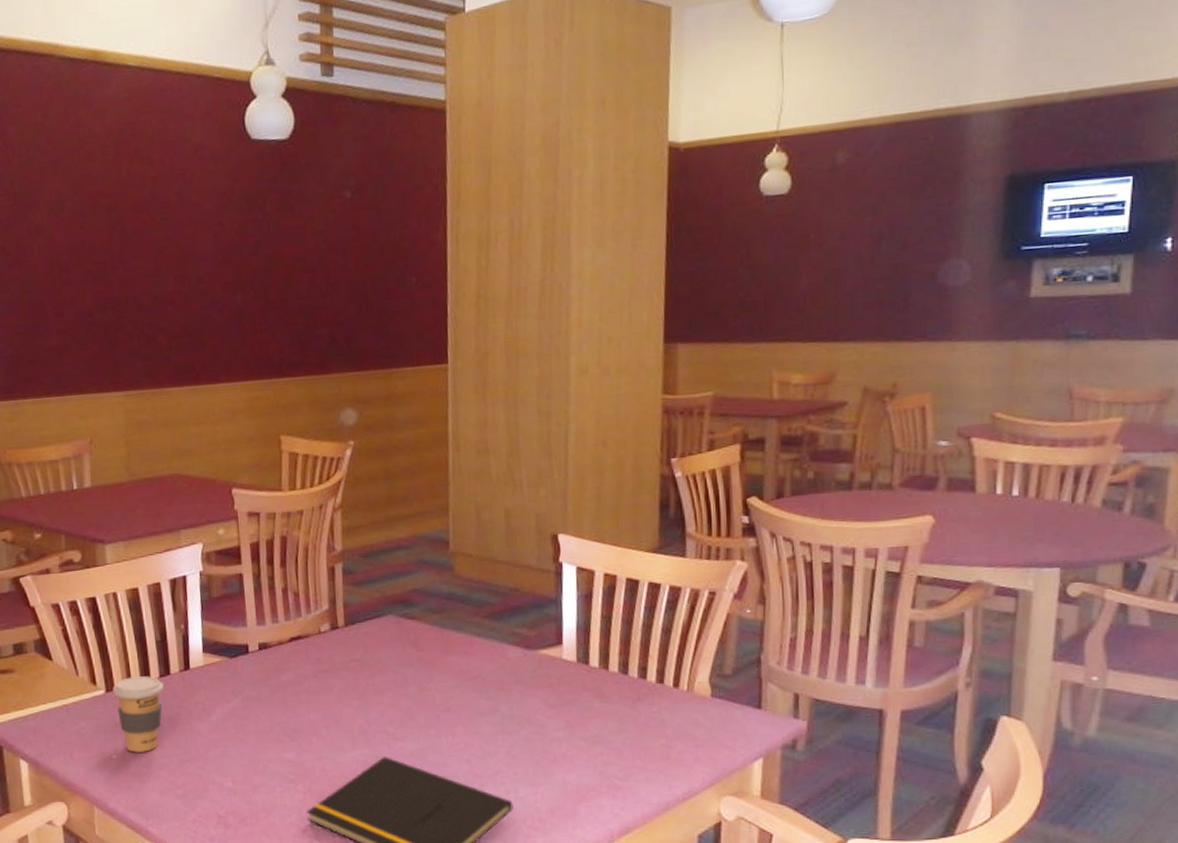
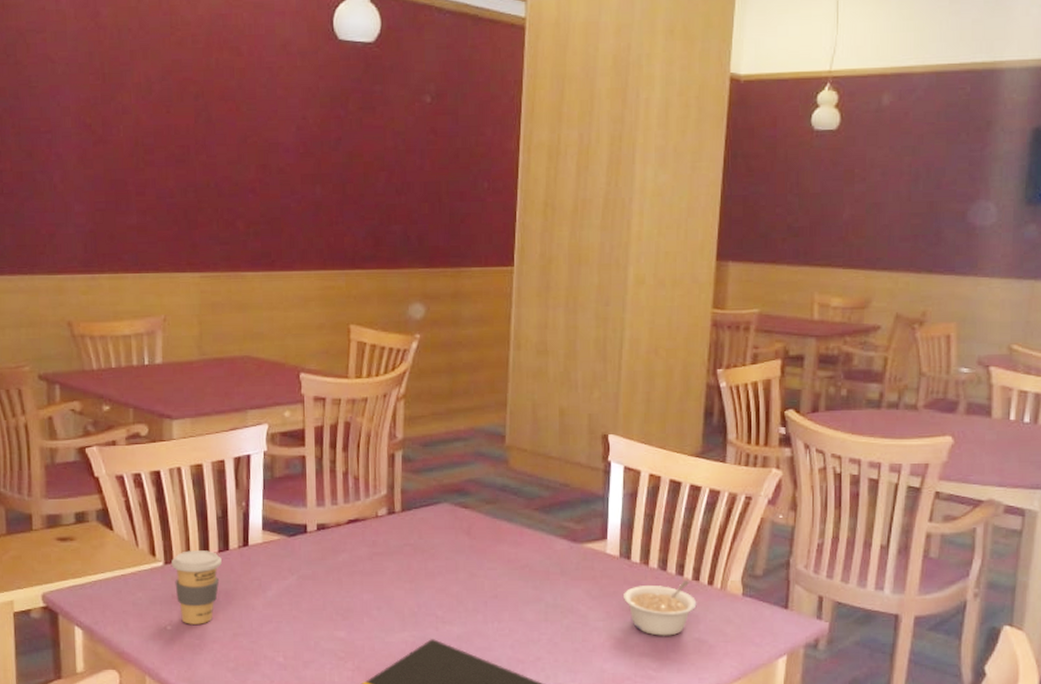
legume: none [583,684,663,744] -> present [624,580,697,636]

